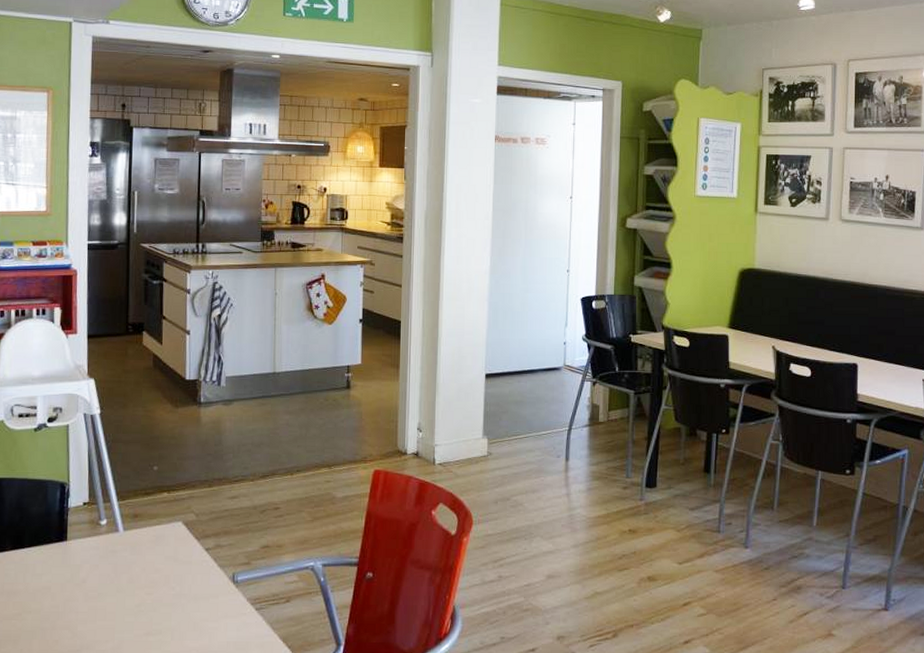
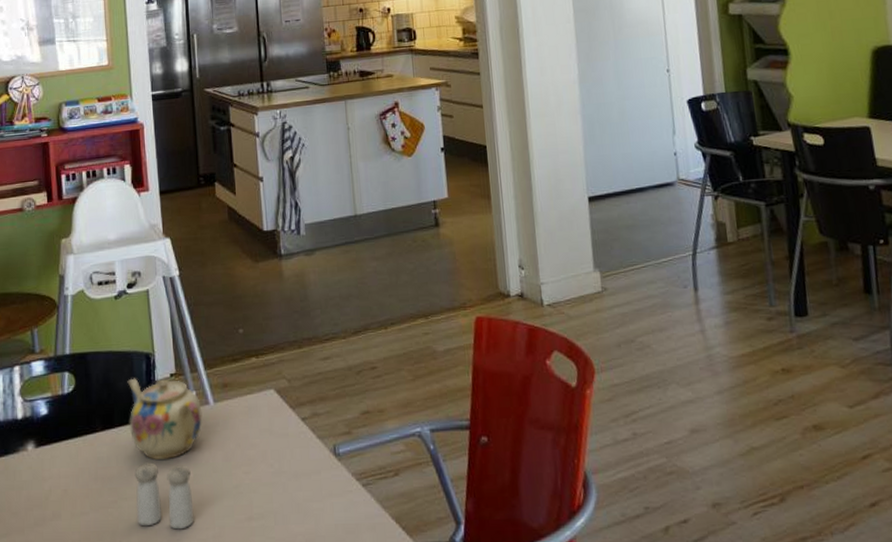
teapot: none [39,504,112,579] -> present [127,378,203,461]
salt and pepper shaker: none [39,580,96,641] -> present [134,462,194,530]

